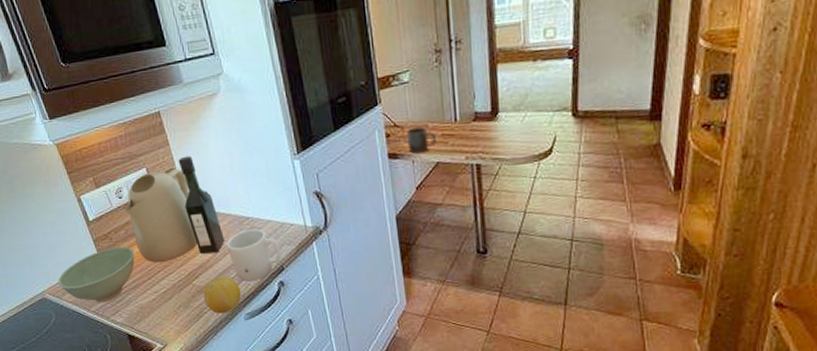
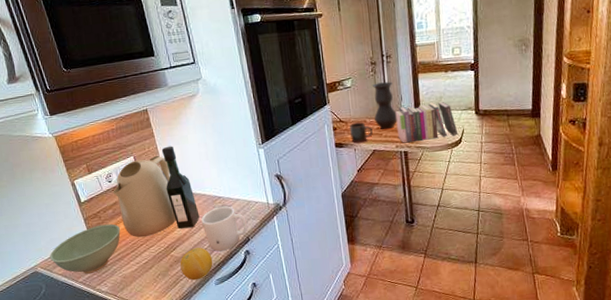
vase: none [435,75,468,137] -> present [371,82,397,130]
books: none [466,99,549,154] -> present [395,101,458,143]

